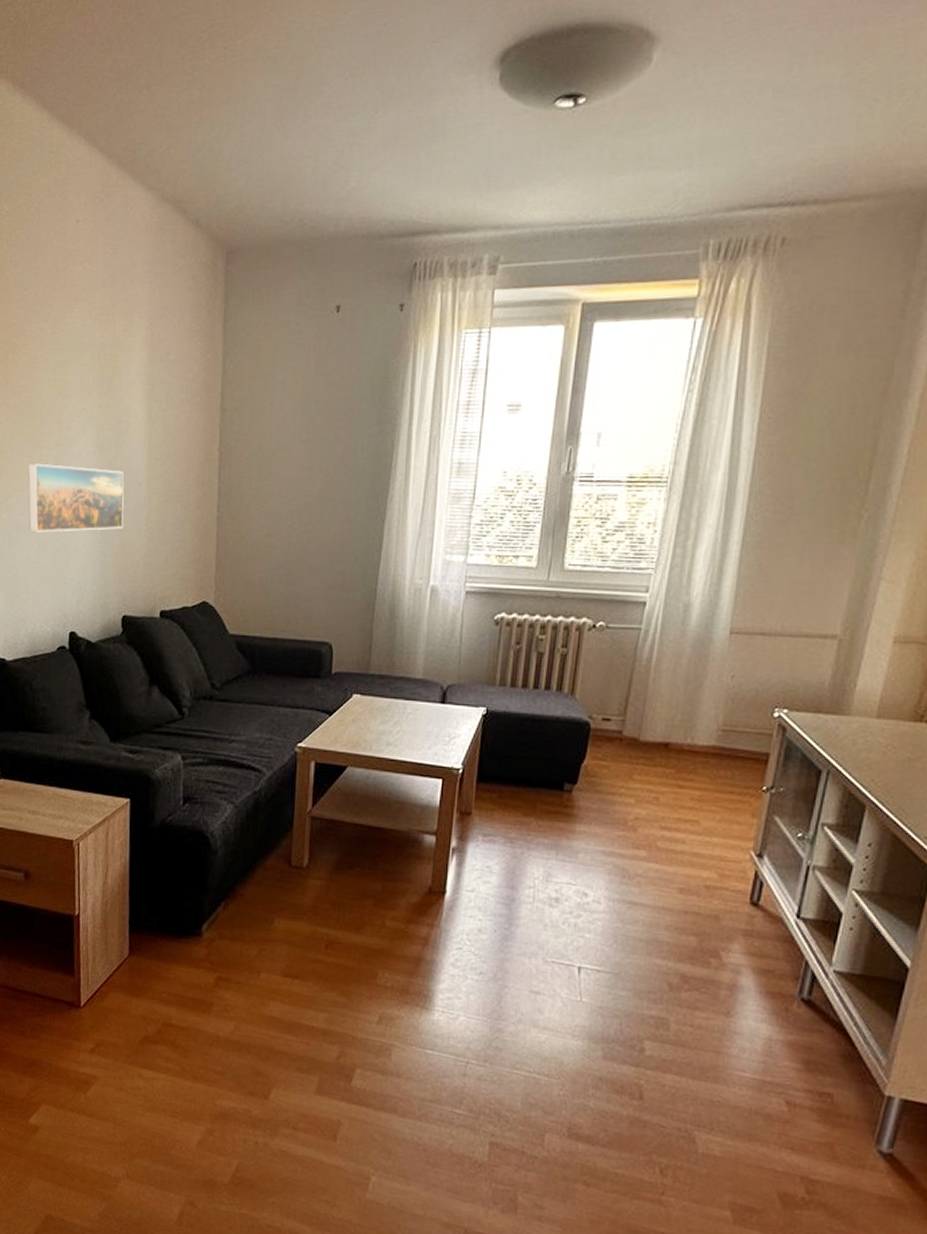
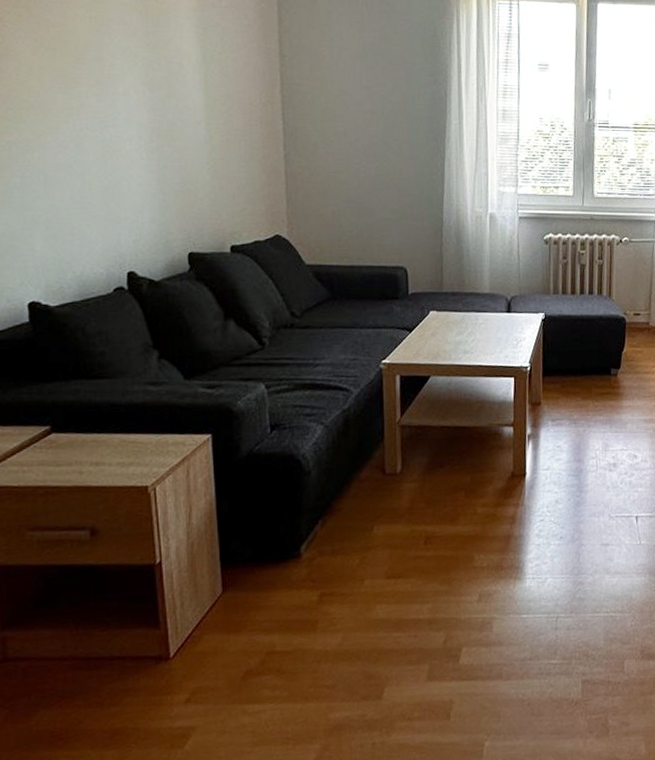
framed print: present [28,463,124,533] -> none [64,100,182,171]

